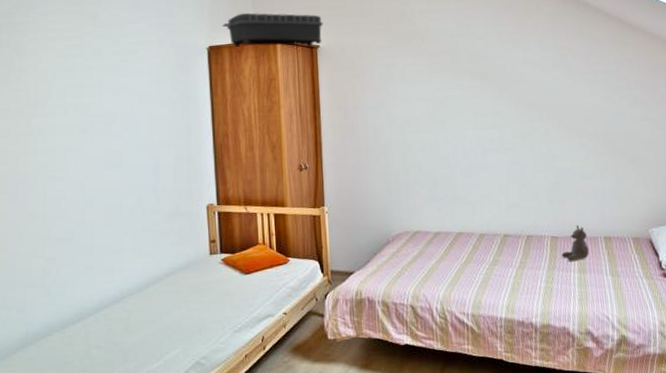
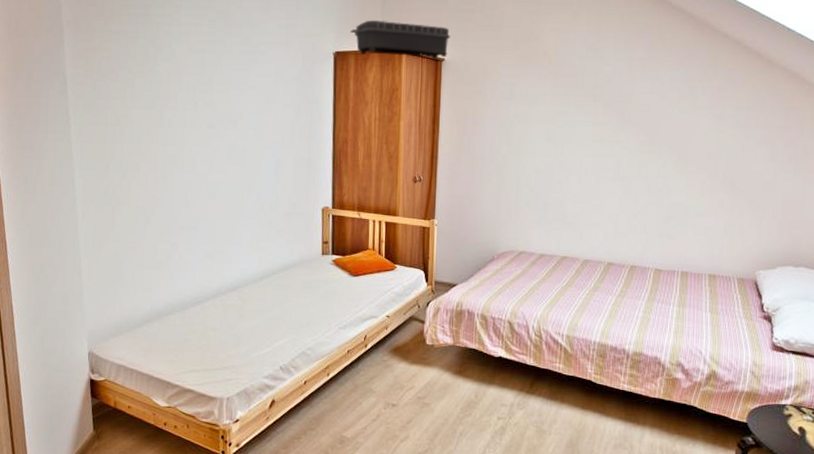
stuffed animal: present [561,224,590,262] -> none [663,260,692,296]

